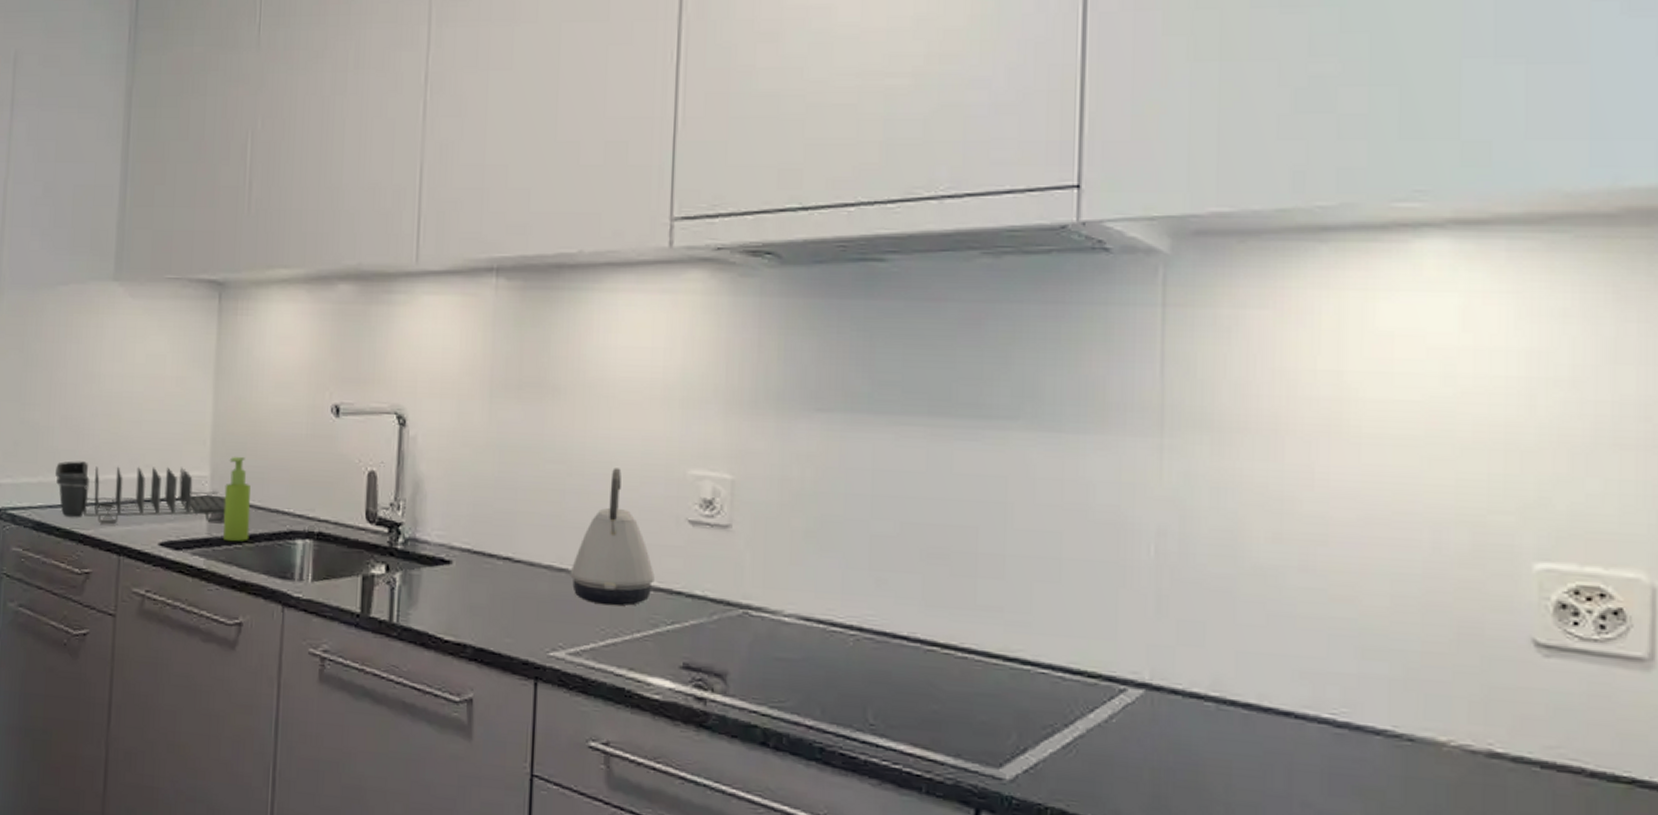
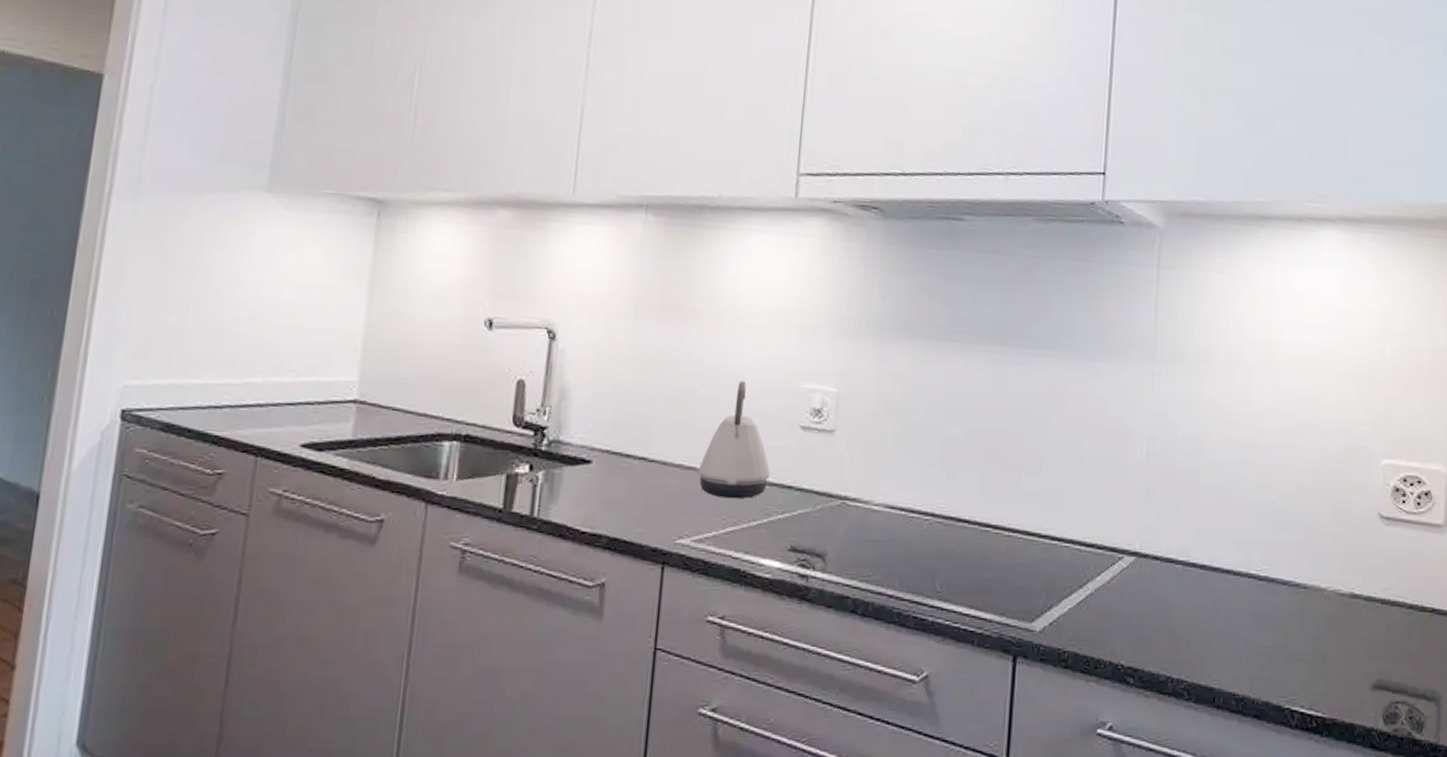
dish rack: present [55,461,226,525] -> none [190,364,374,427]
soap dispenser: present [223,456,251,541] -> none [369,363,400,443]

